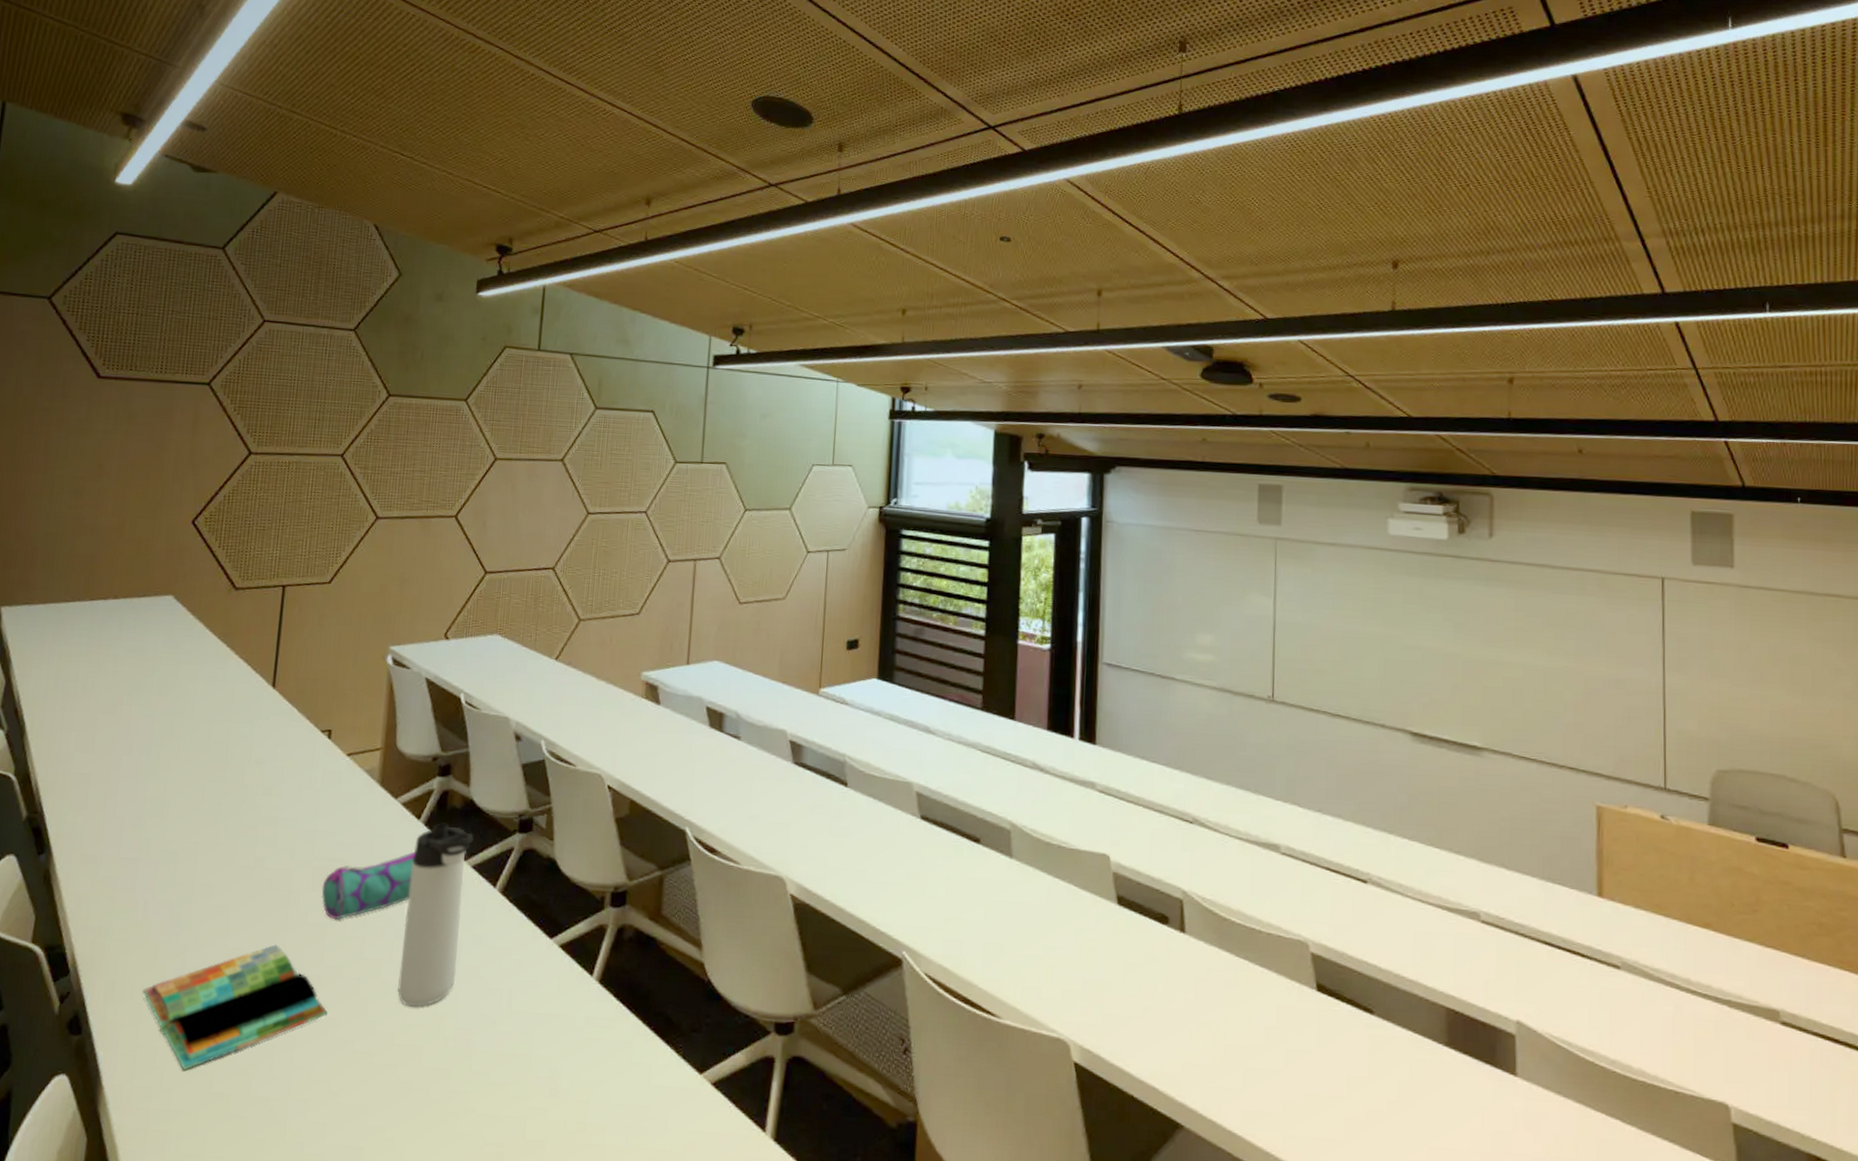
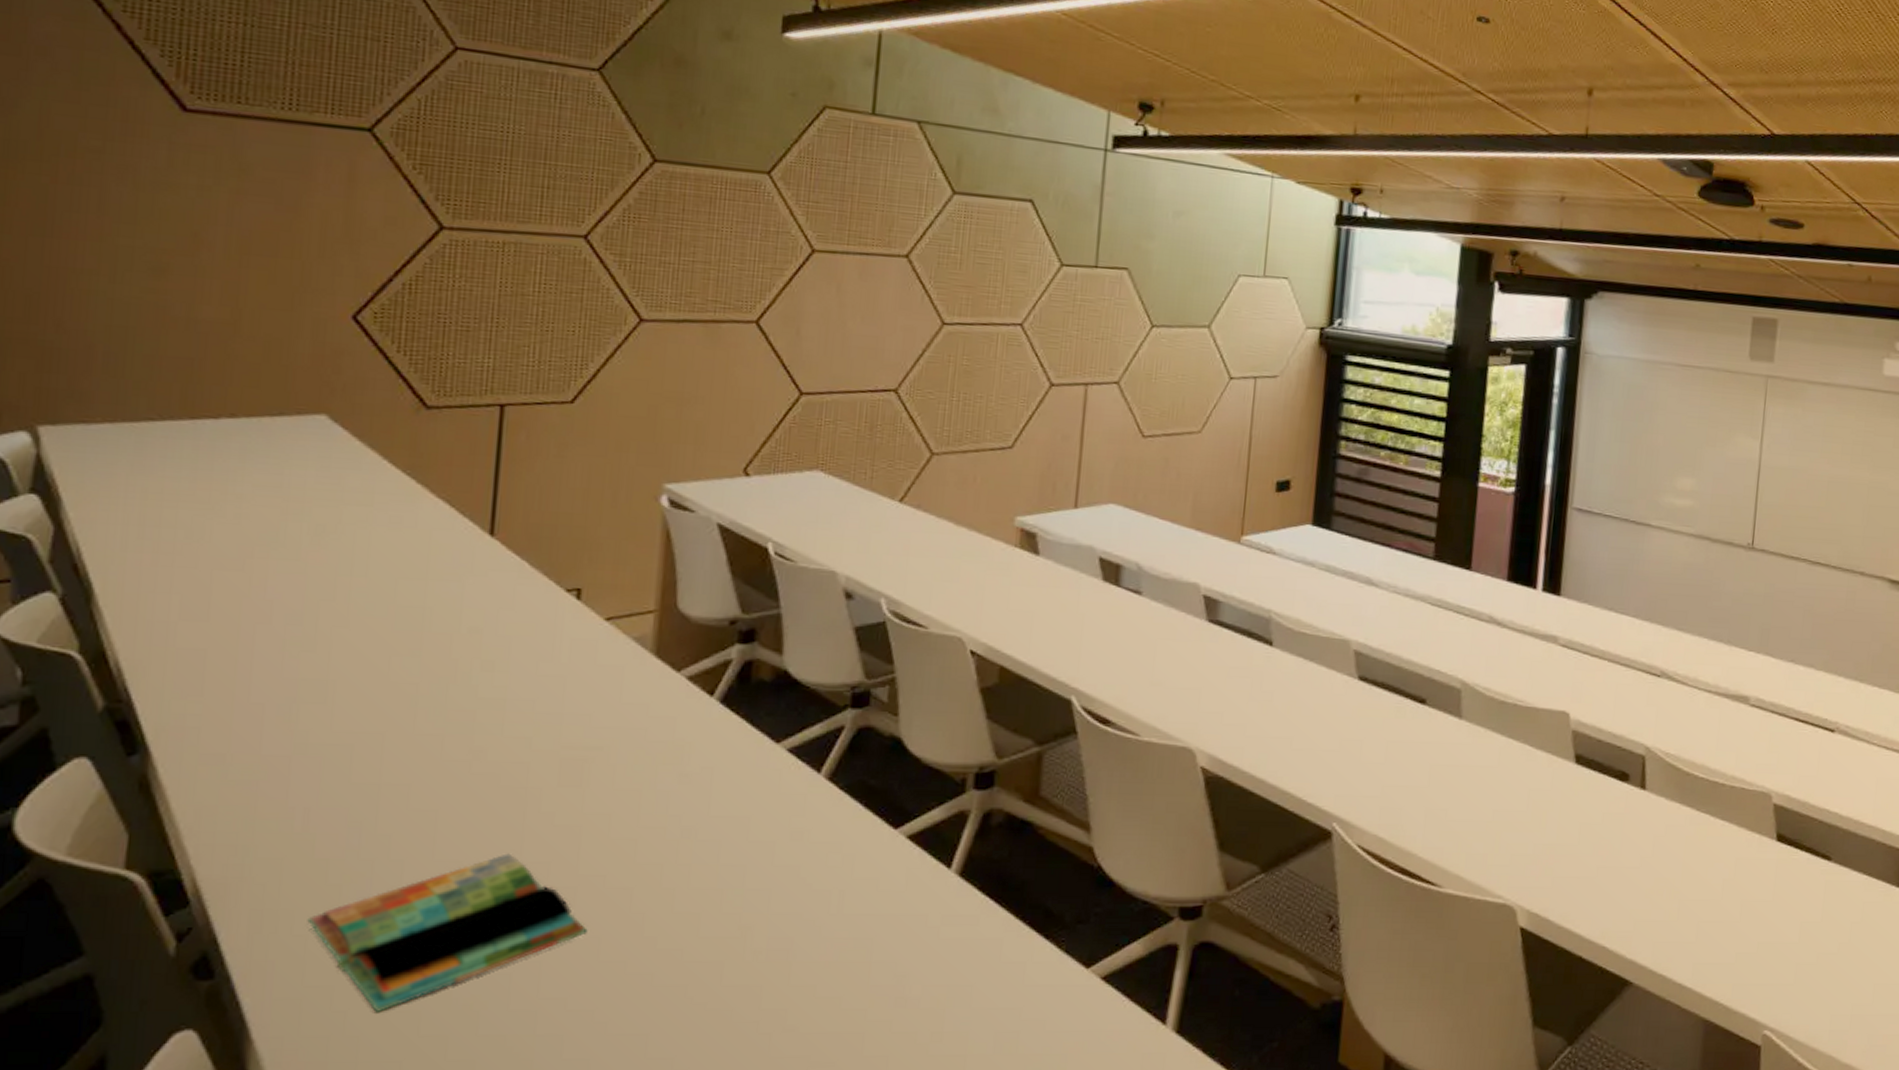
pencil case: present [321,851,416,920] -> none [573,734,708,821]
thermos bottle: present [397,823,474,1008] -> none [686,699,789,917]

